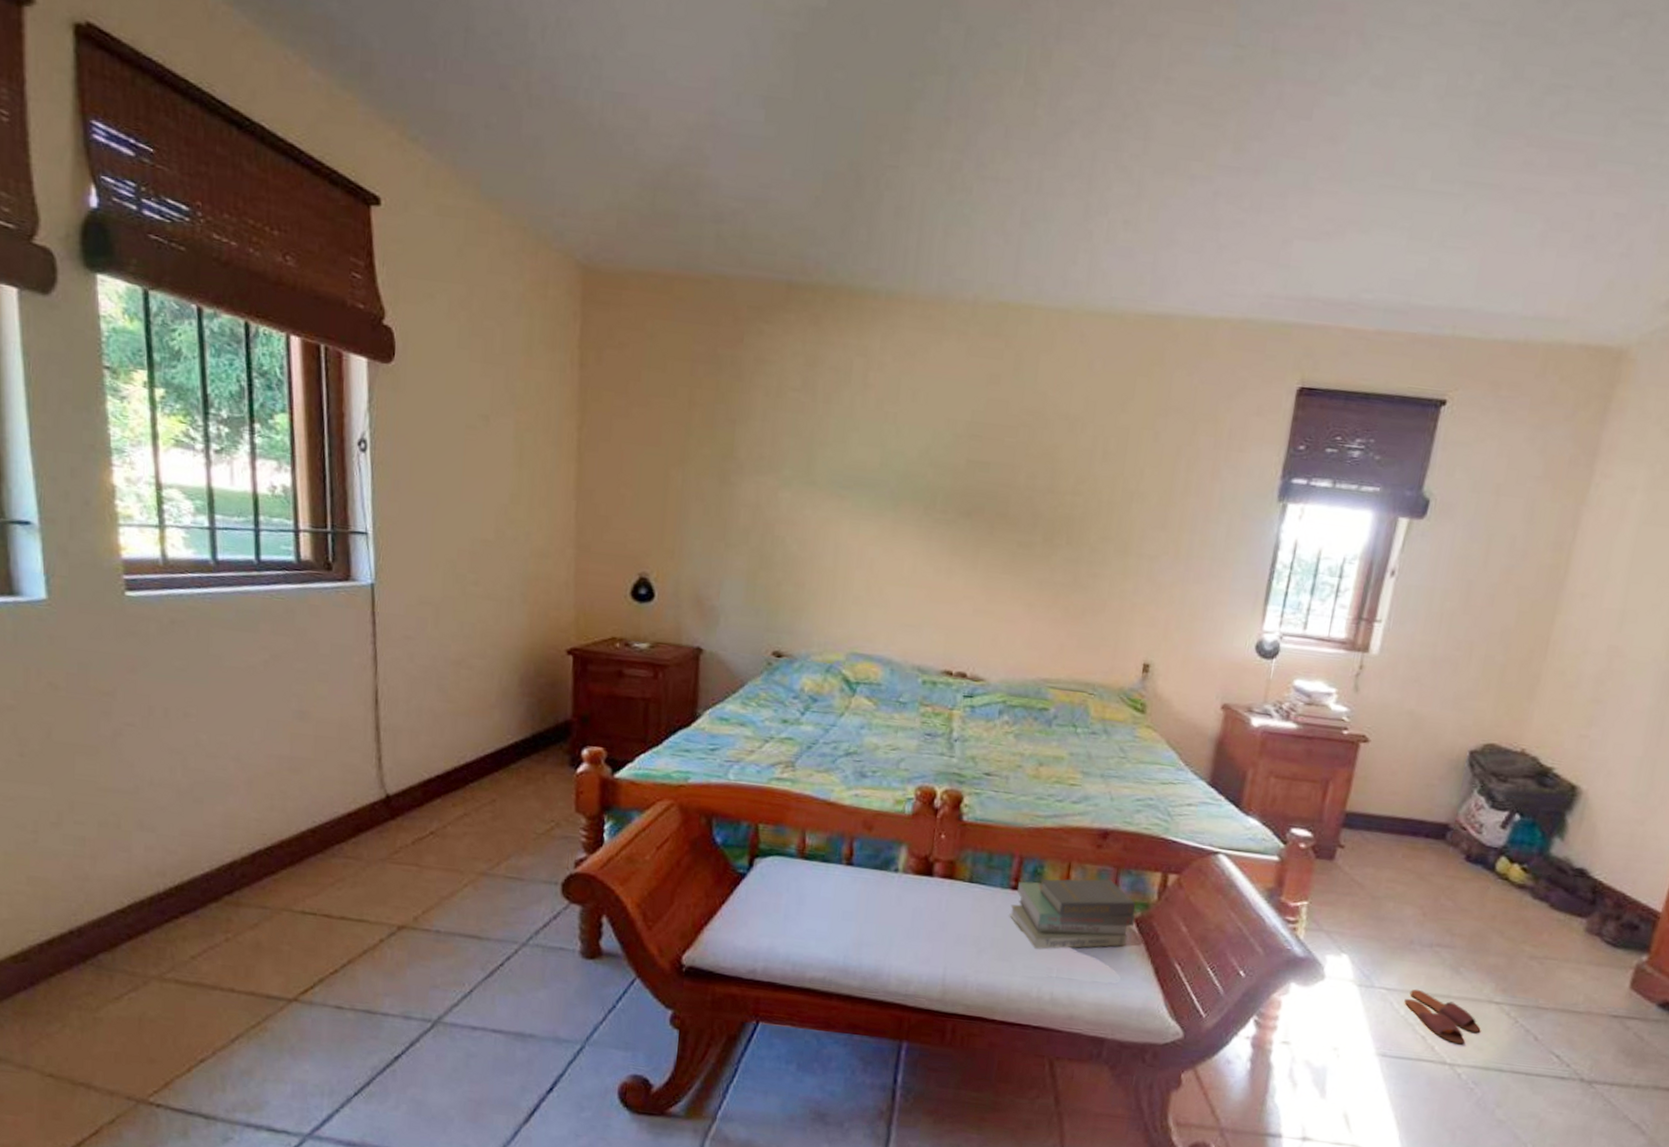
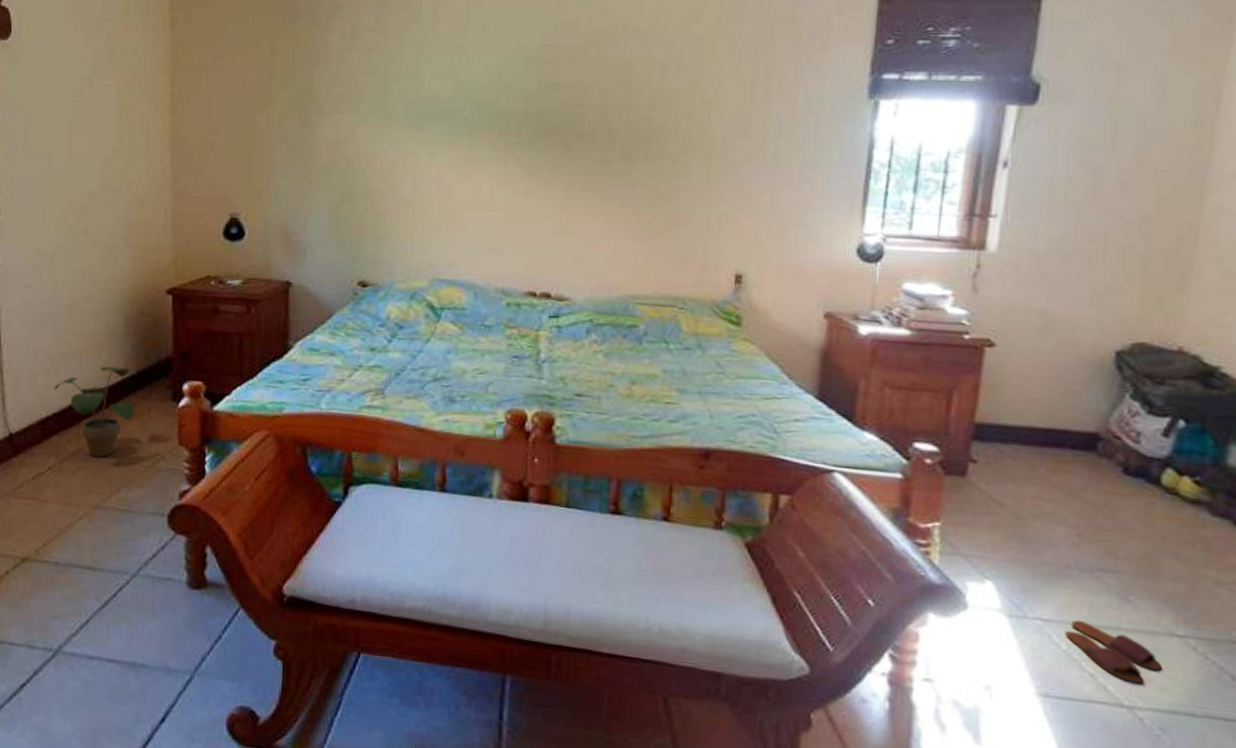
potted plant: none [438,727,529,823] -> present [54,366,135,458]
books: present [1009,879,1136,950] -> none [610,501,747,577]

